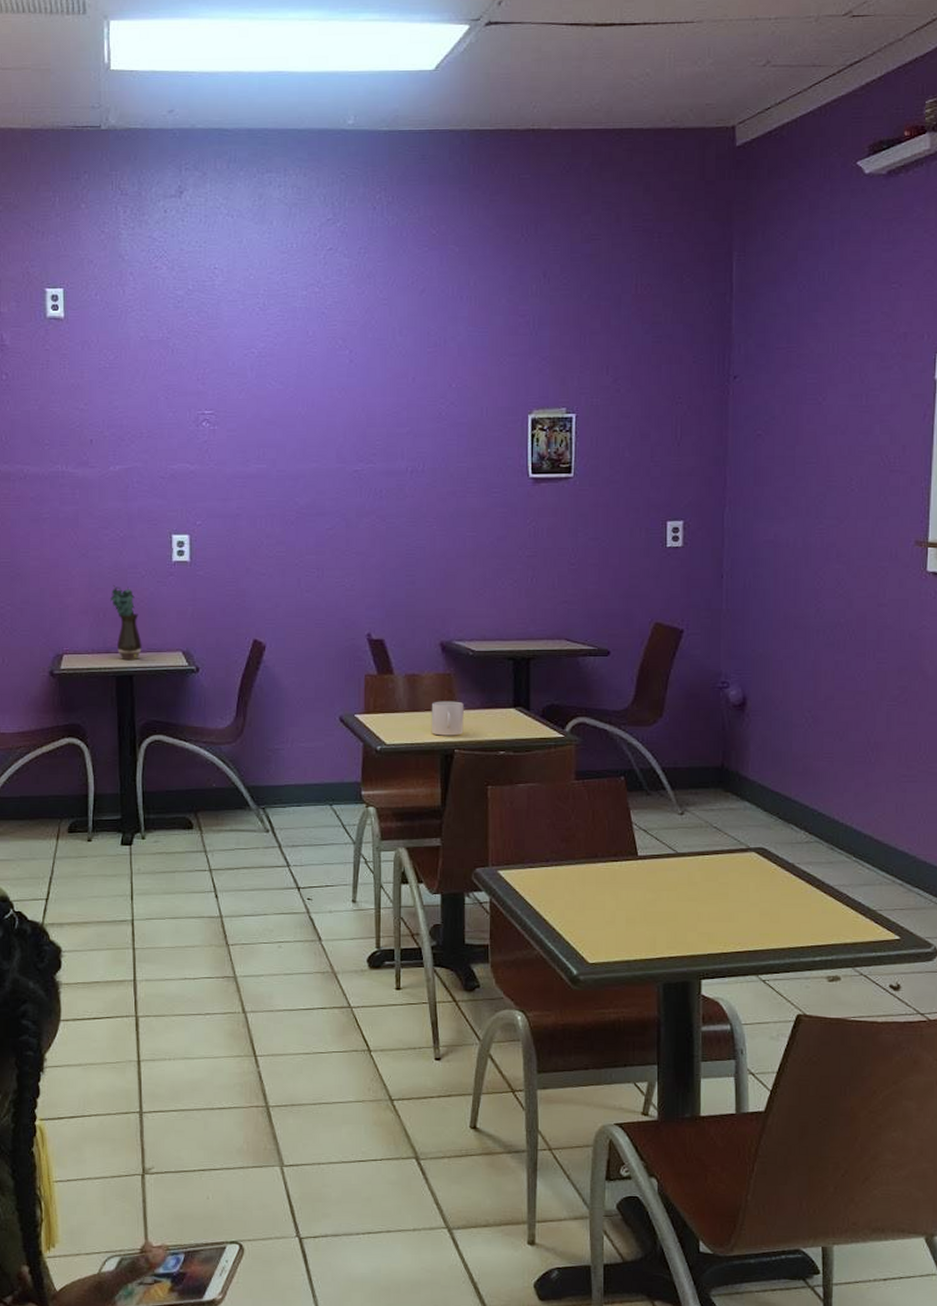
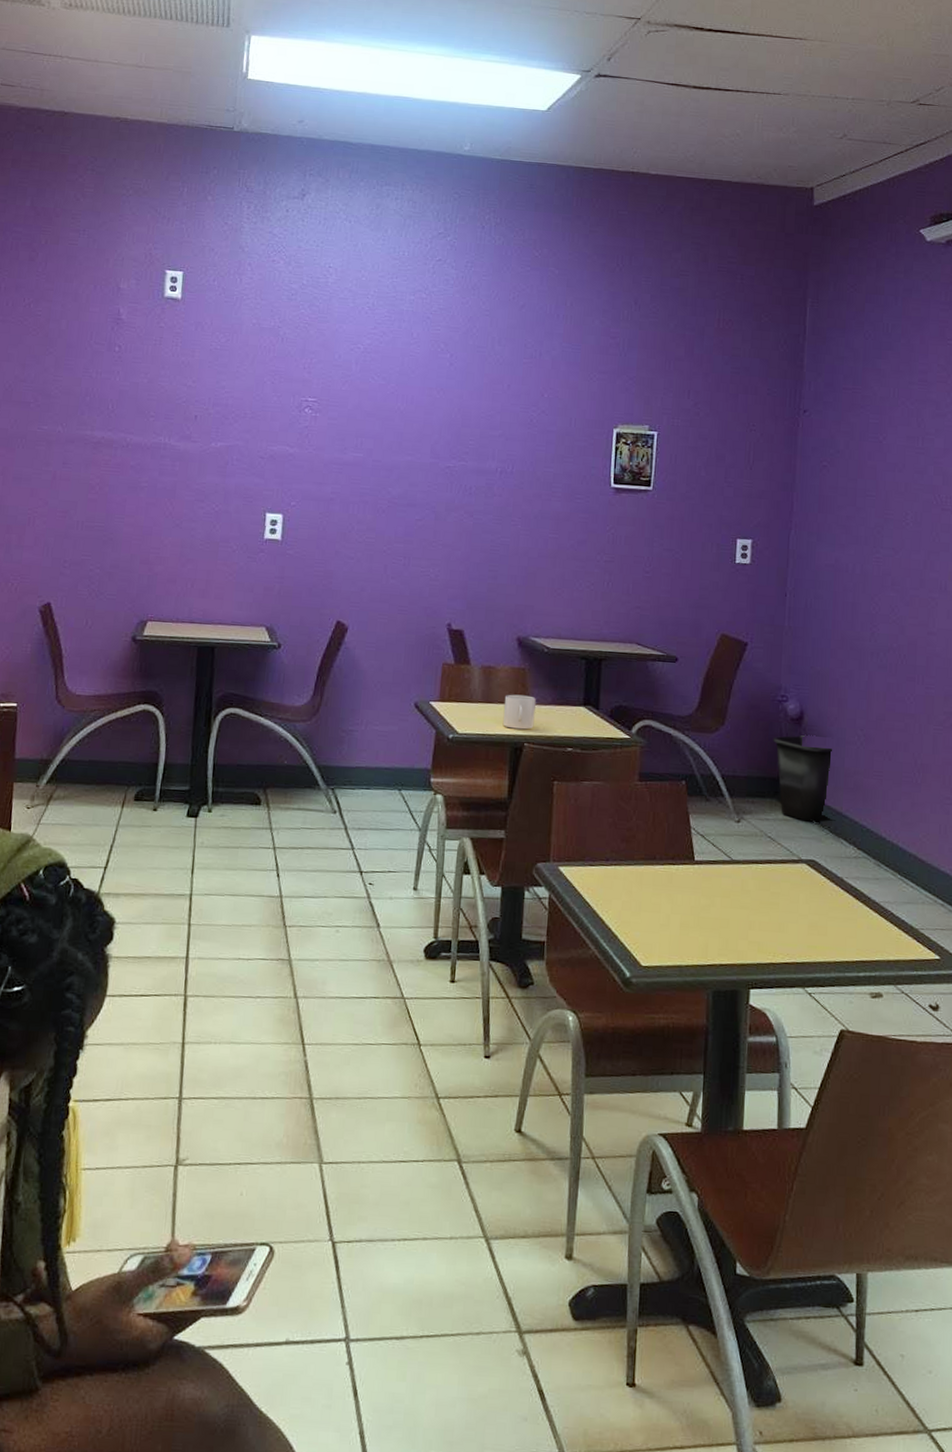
vase: present [110,585,142,661] -> none [199,557,227,632]
waste bin: none [715,722,785,809] -> present [773,735,836,823]

